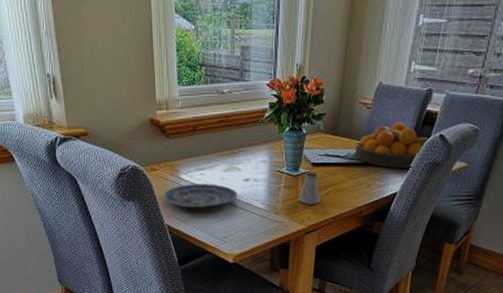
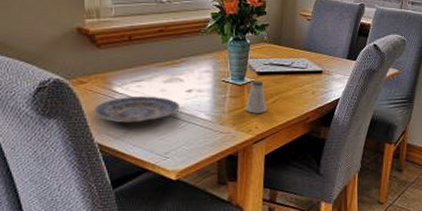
fruit bowl: present [355,122,430,168] -> none [299,33,366,75]

